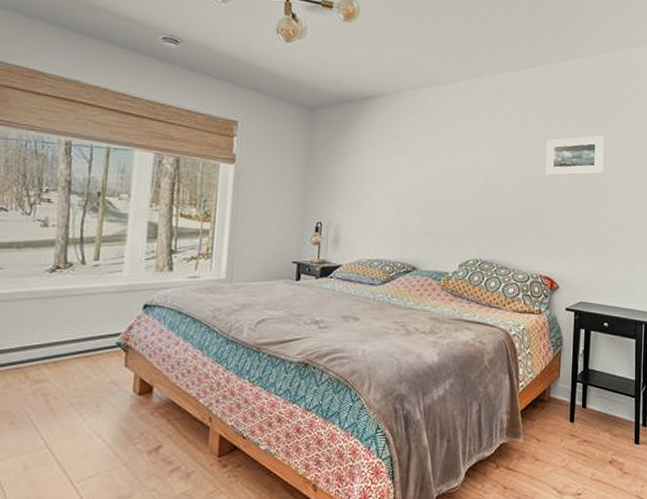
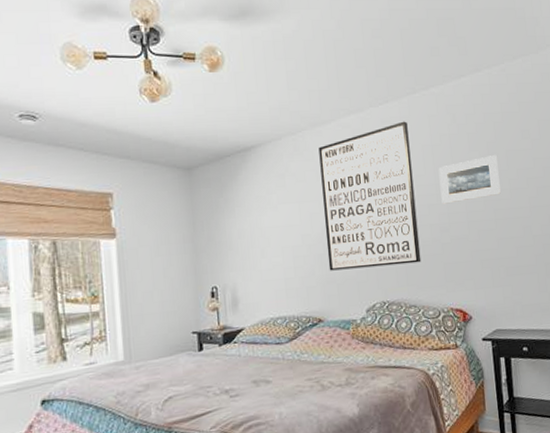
wall art: none [429,91,523,228] -> present [318,121,422,271]

